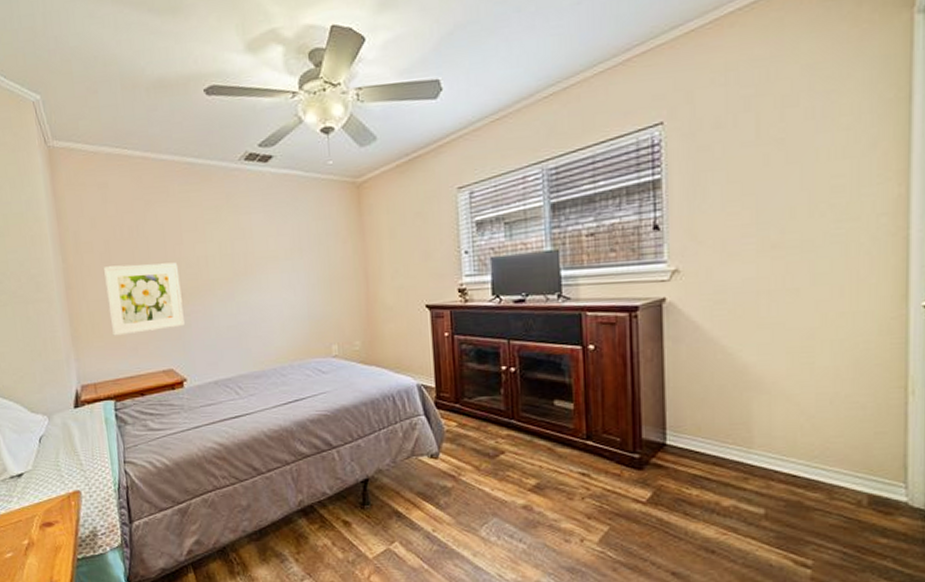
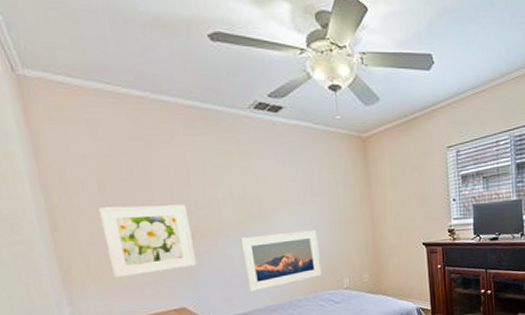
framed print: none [226,289,308,356] -> present [240,230,322,292]

